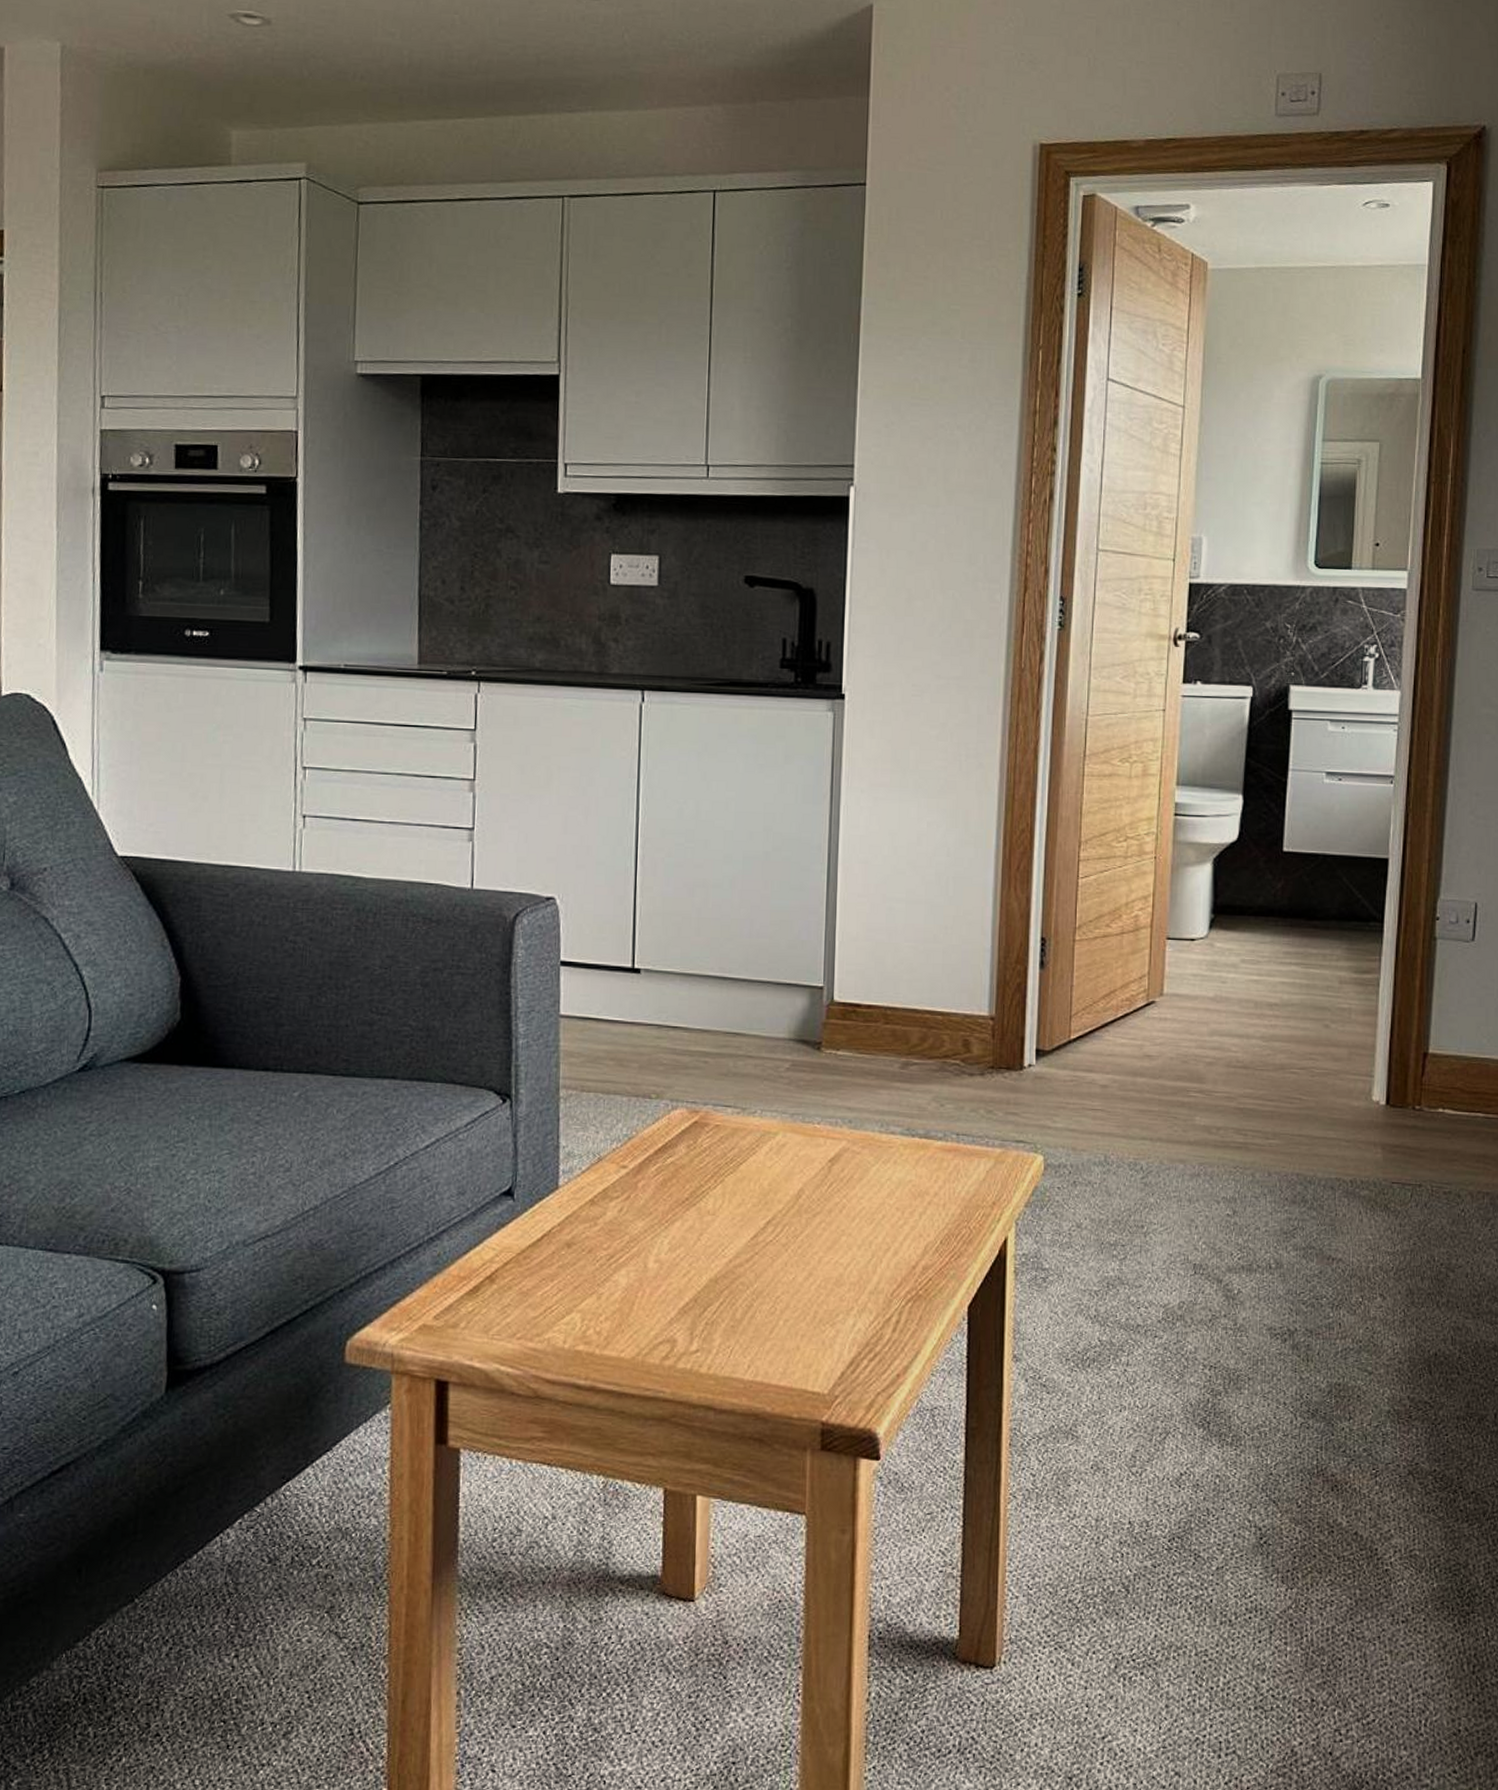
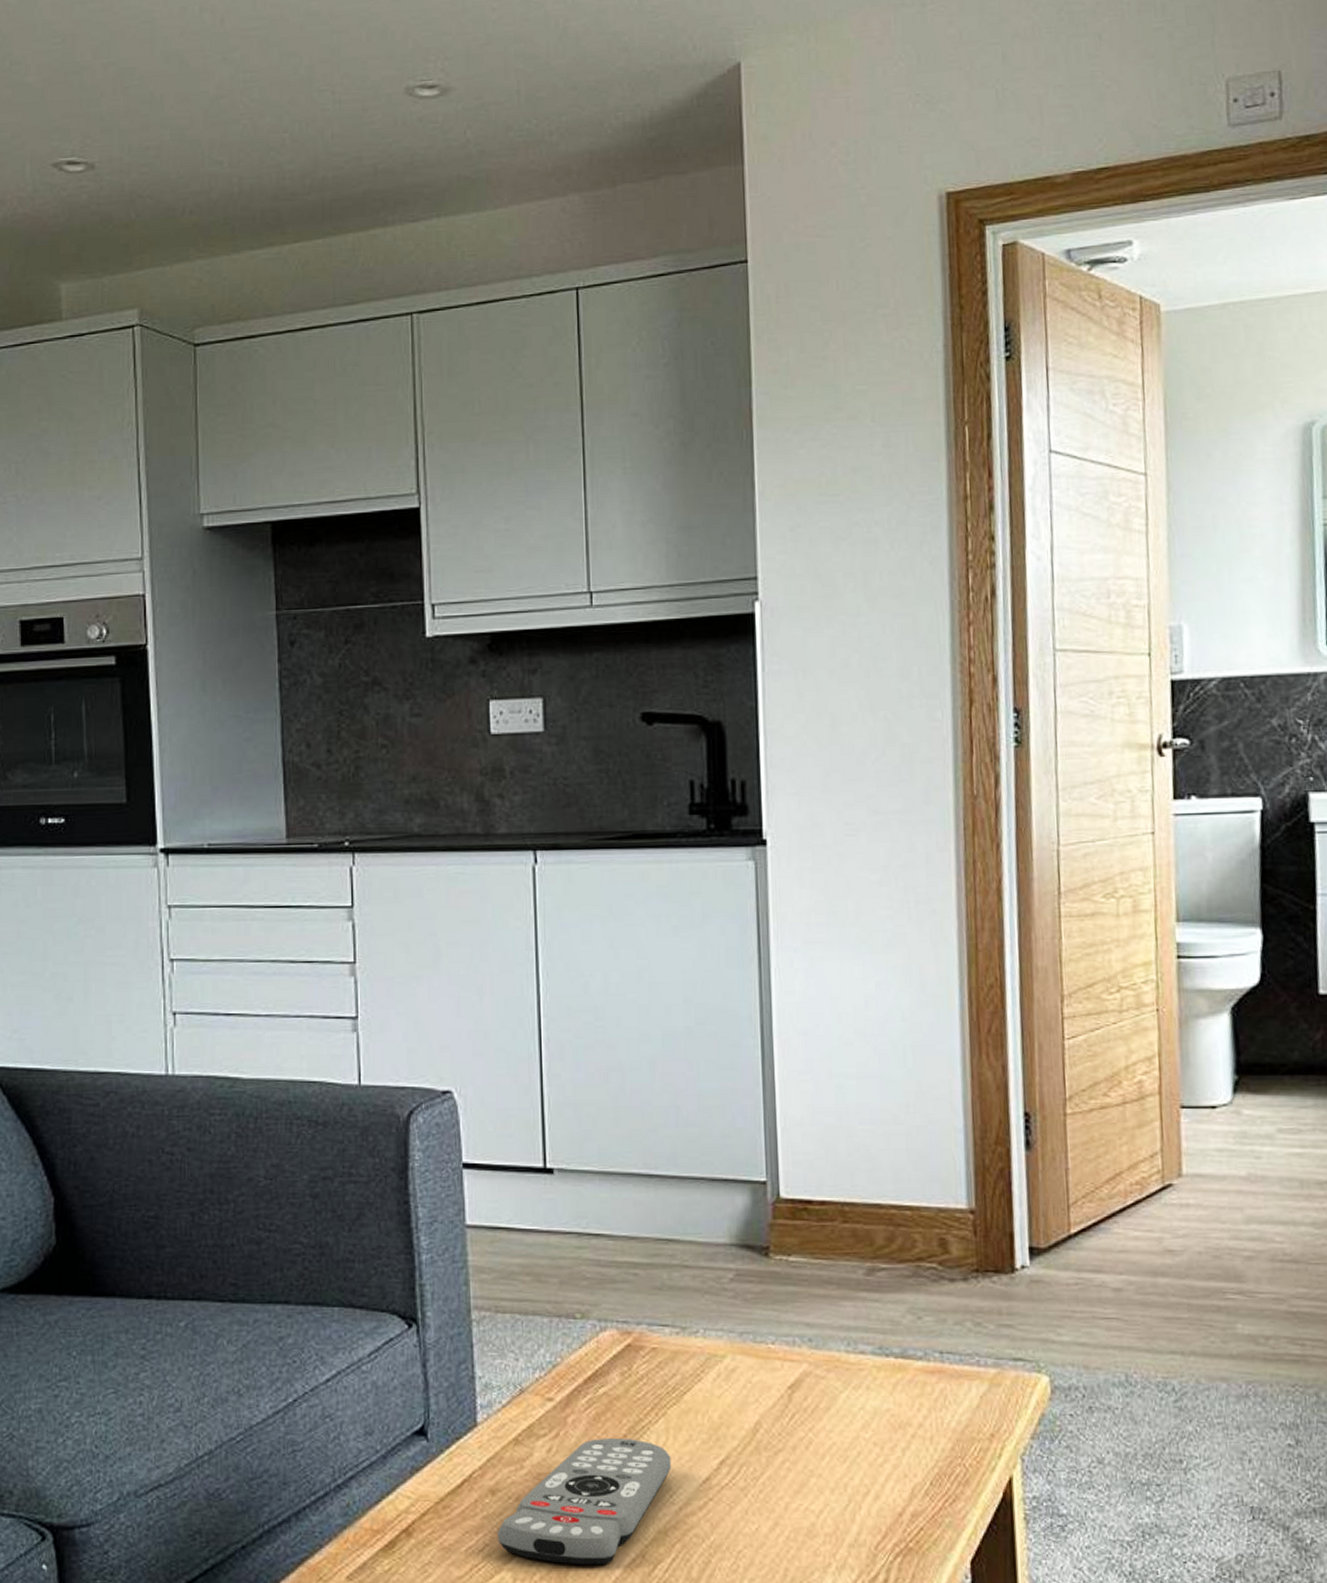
remote control: none [570,1200,726,1308] -> present [497,1437,672,1566]

